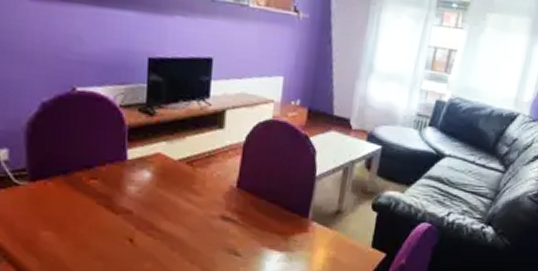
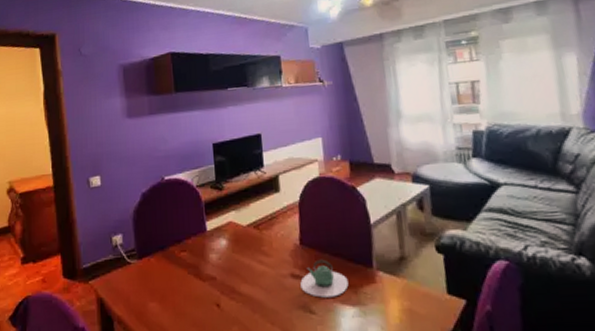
teapot: none [229,204,281,242] -> present [300,259,349,298]

